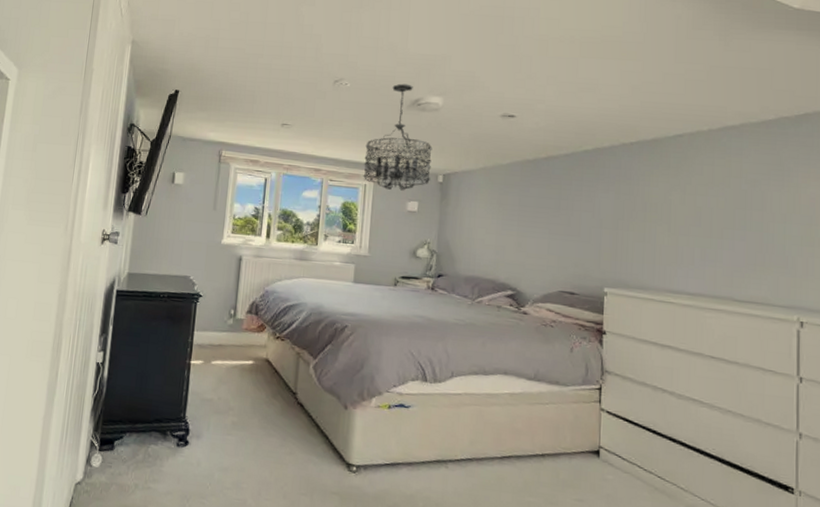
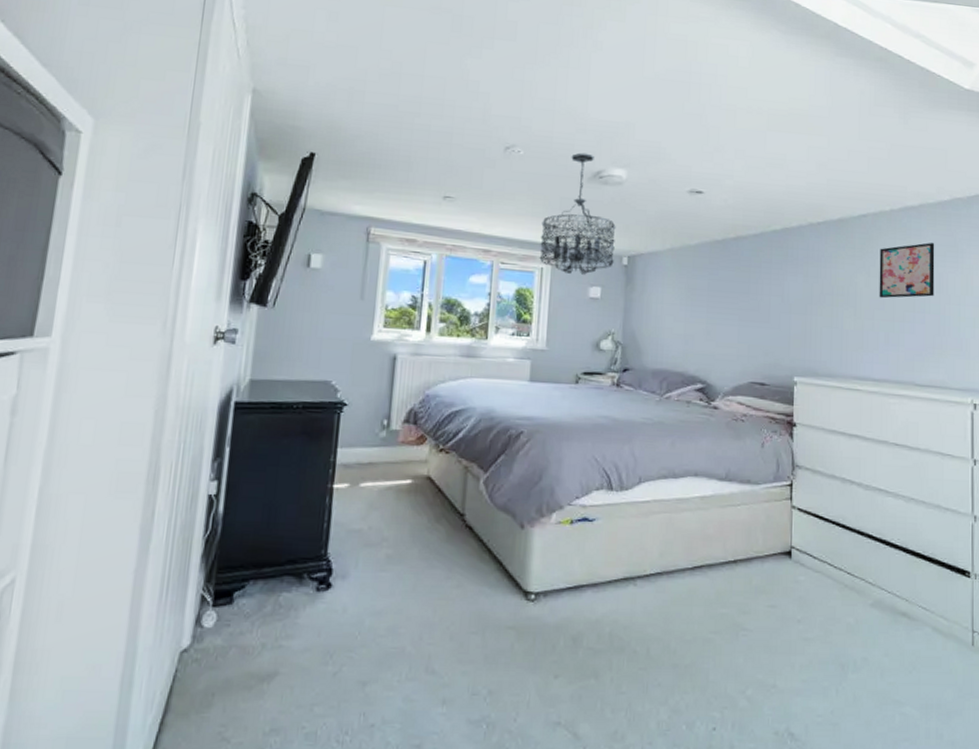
wall art: none [695,161,758,216] -> present [879,243,935,299]

